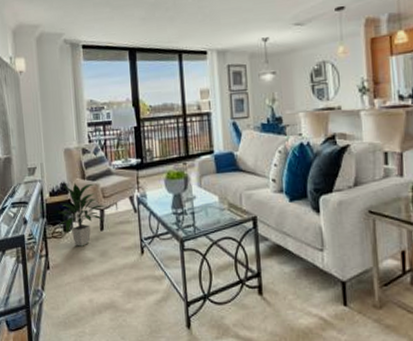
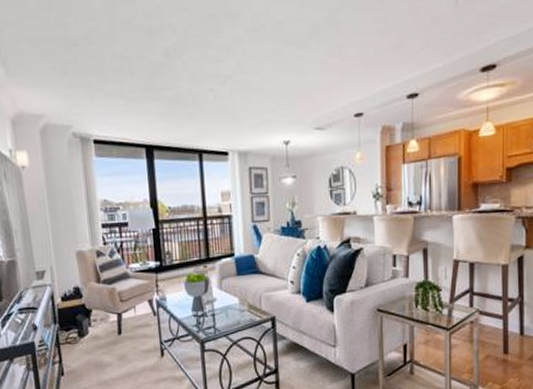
indoor plant: present [57,183,106,247] -> none [71,287,123,352]

